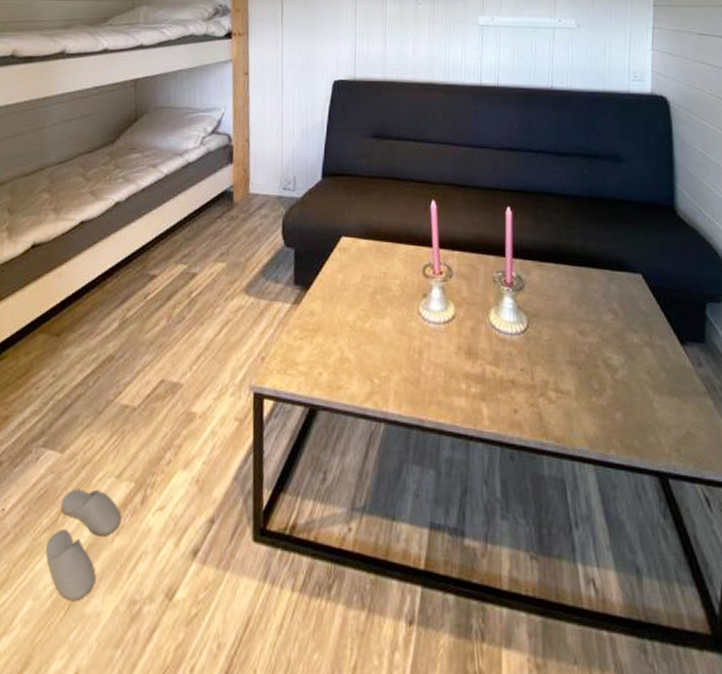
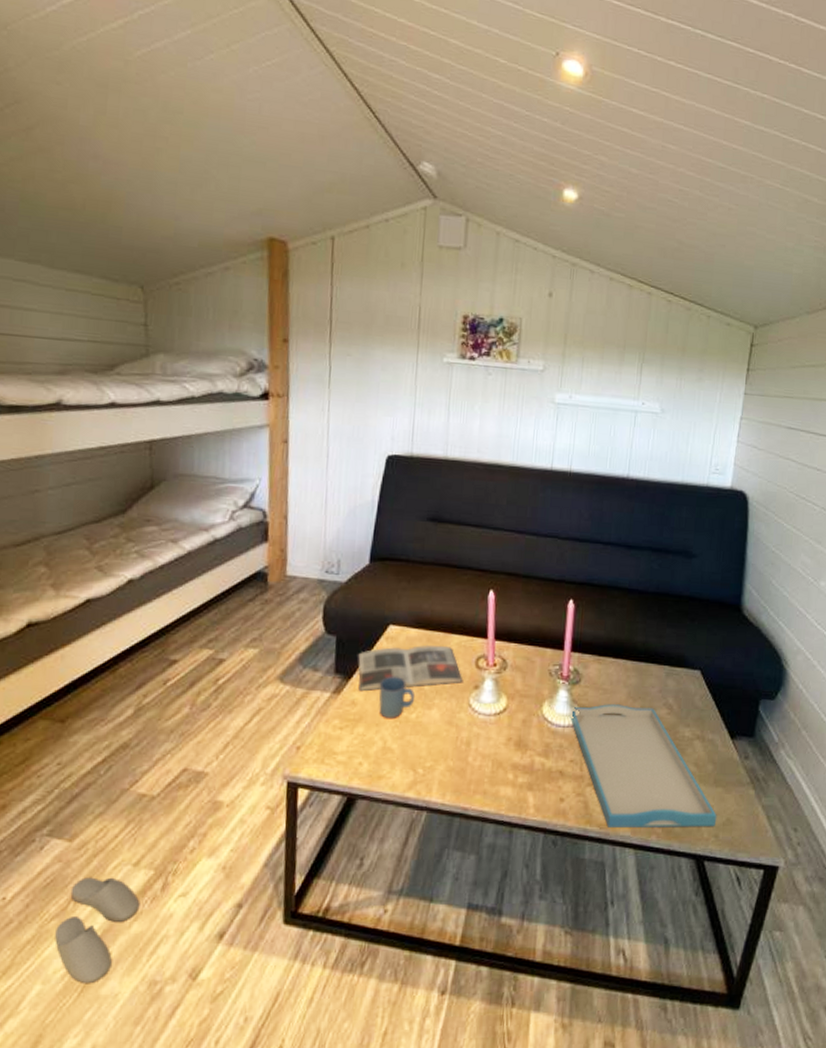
magazine: none [314,254,412,301] -> present [358,644,463,691]
mug: none [334,286,369,328] -> present [378,676,416,718]
tray: none [516,310,677,441] -> present [569,704,717,827]

